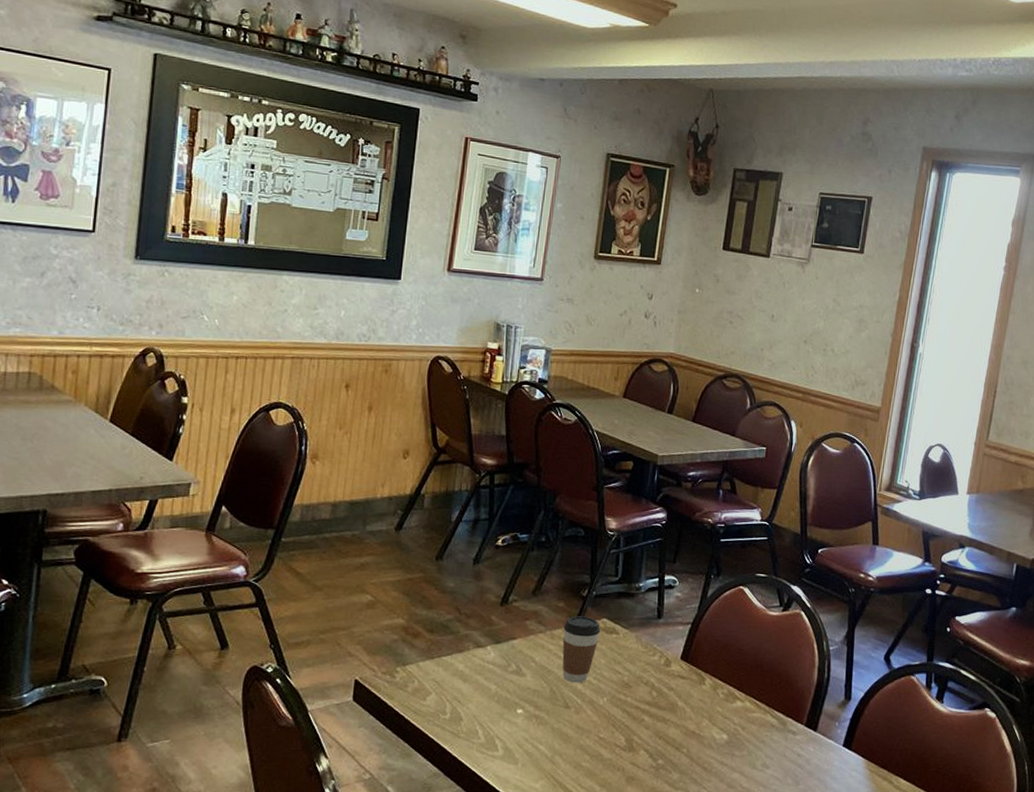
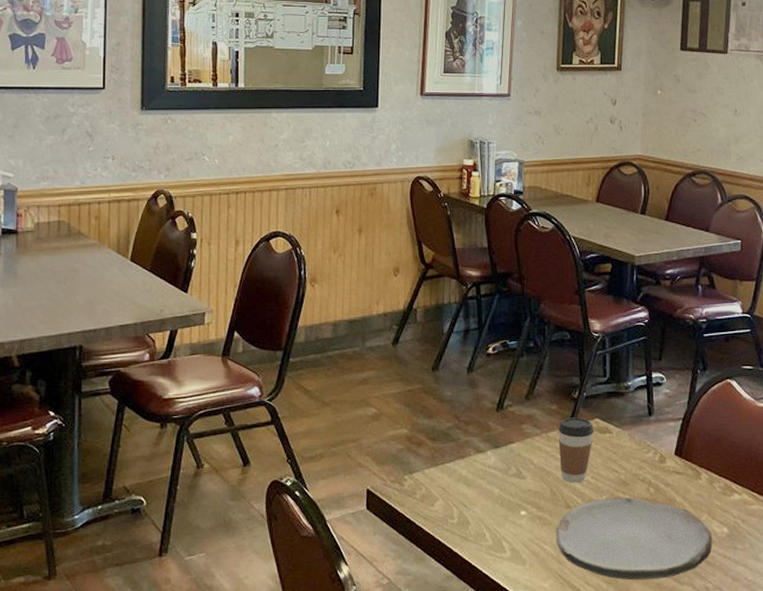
plate: none [551,699,711,784] -> present [556,496,713,581]

